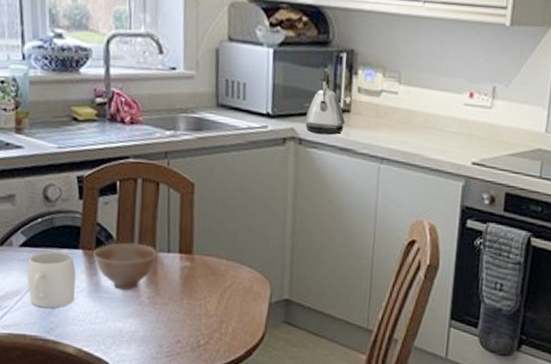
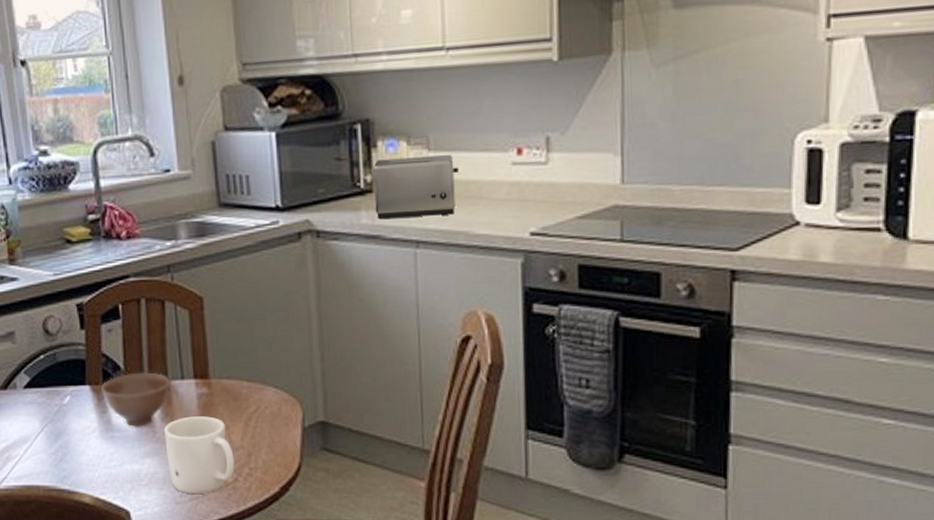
mug: present [27,251,76,308] -> none [34,389,86,454]
mug: none [147,285,208,352] -> present [164,416,235,493]
kettle: present [305,68,345,136] -> none [320,145,368,224]
toaster: none [350,85,423,140] -> present [373,154,460,220]

